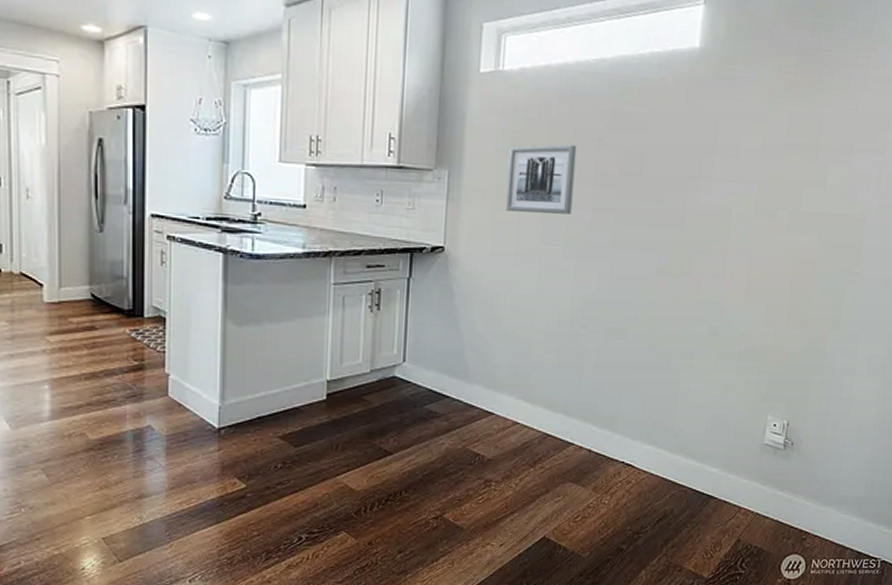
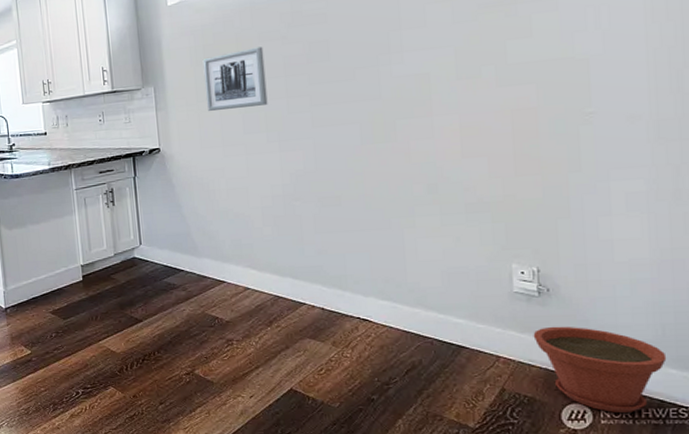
plant pot: none [772,479,870,563] -> present [533,326,667,412]

